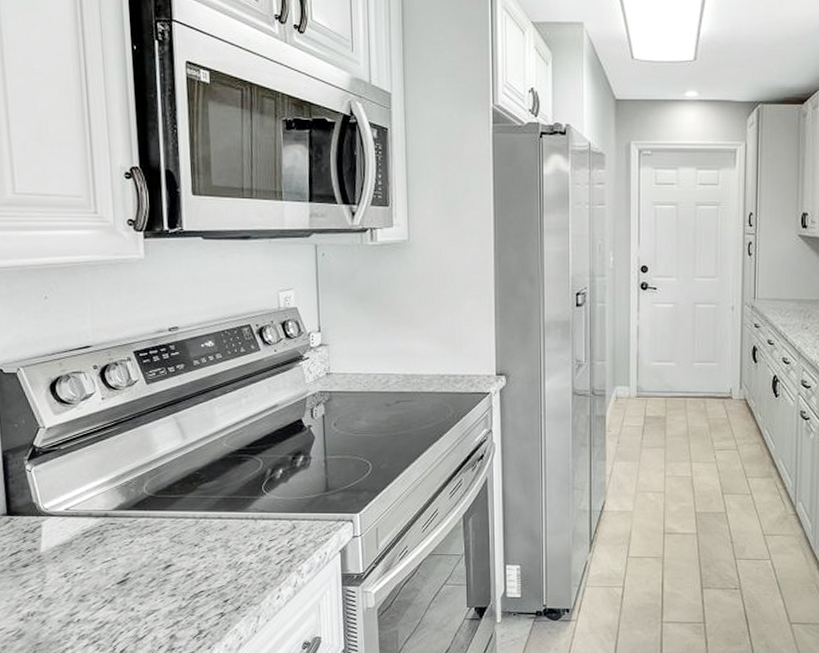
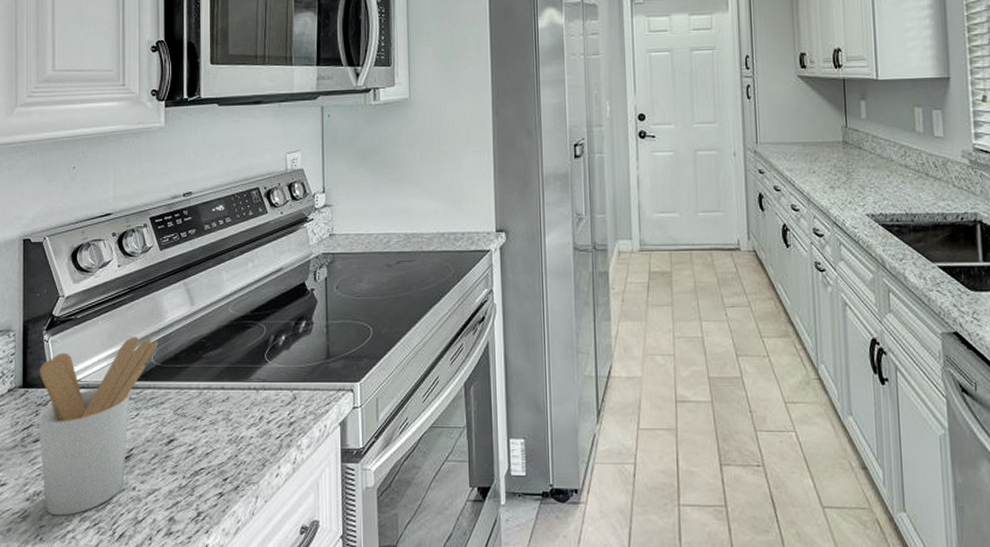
utensil holder: none [23,468,150,634] -> present [38,337,158,516]

